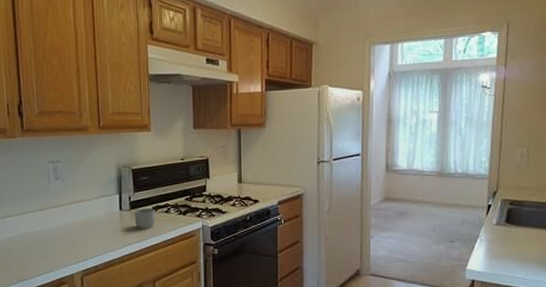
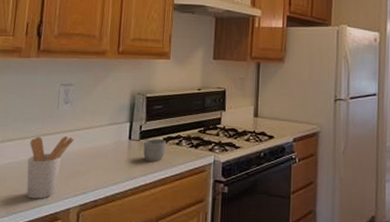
utensil holder: none [28,210,69,267] -> present [26,136,74,199]

